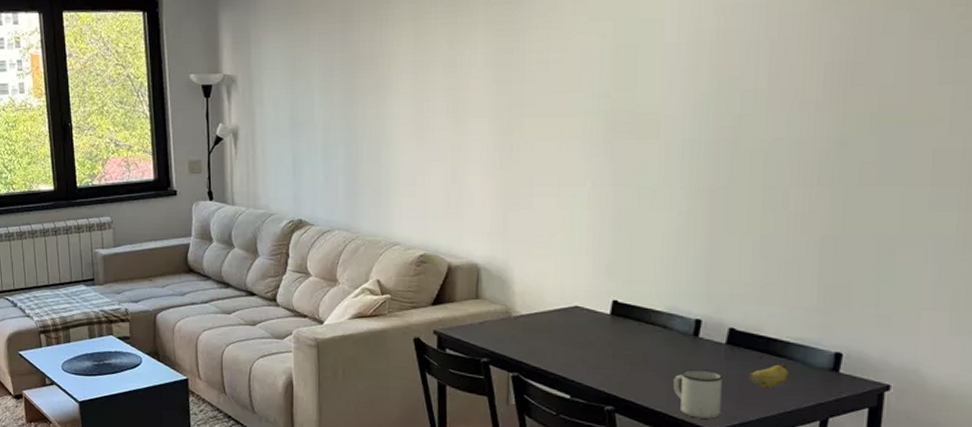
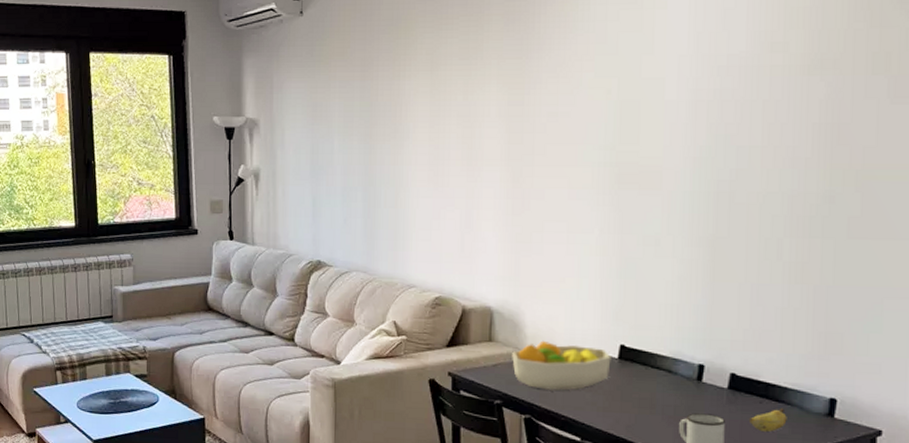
fruit bowl: none [499,297,603,349] -> present [512,340,611,391]

